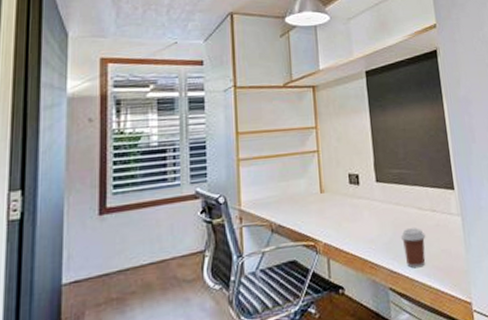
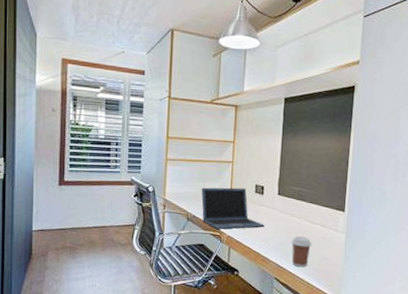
laptop: none [285,180,367,237] -> present [201,187,265,229]

